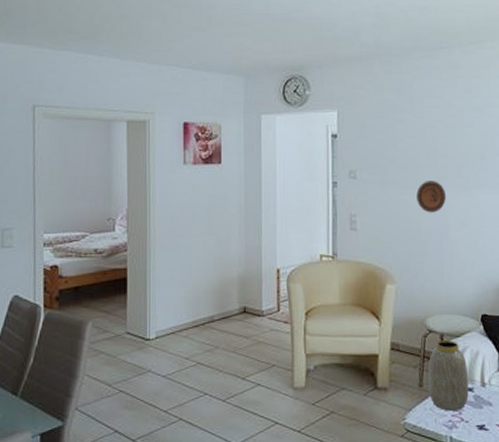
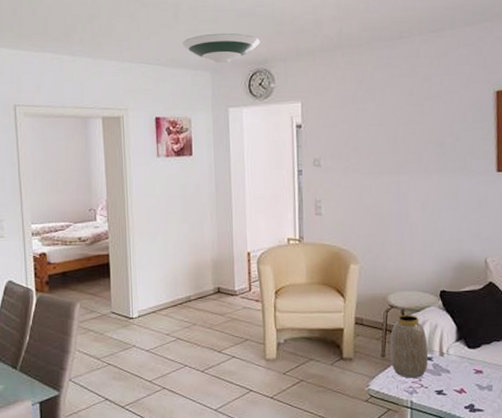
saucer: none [215,37,296,69] -> present [182,33,261,64]
decorative plate: present [416,181,446,213] -> none [378,166,406,197]

